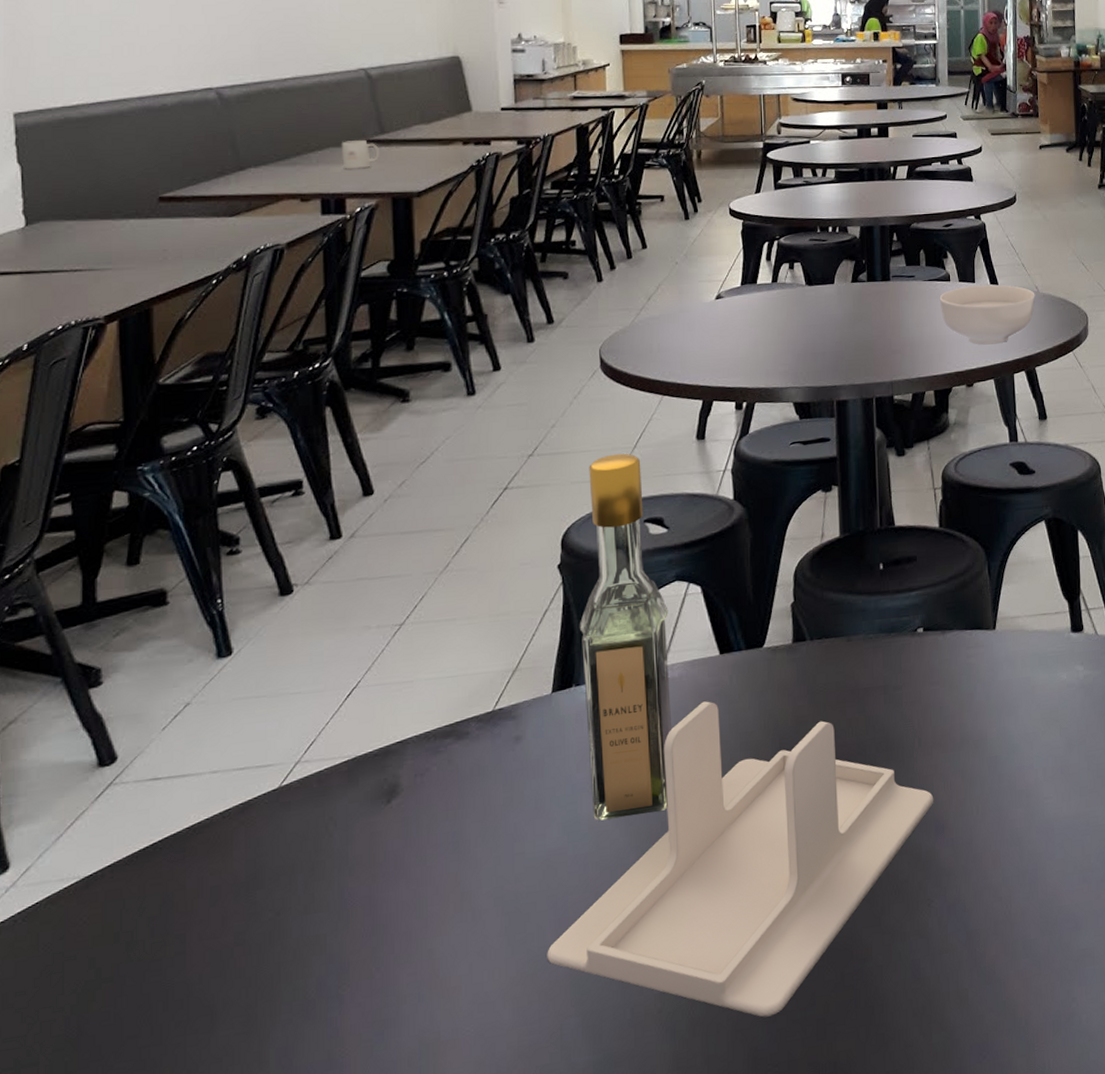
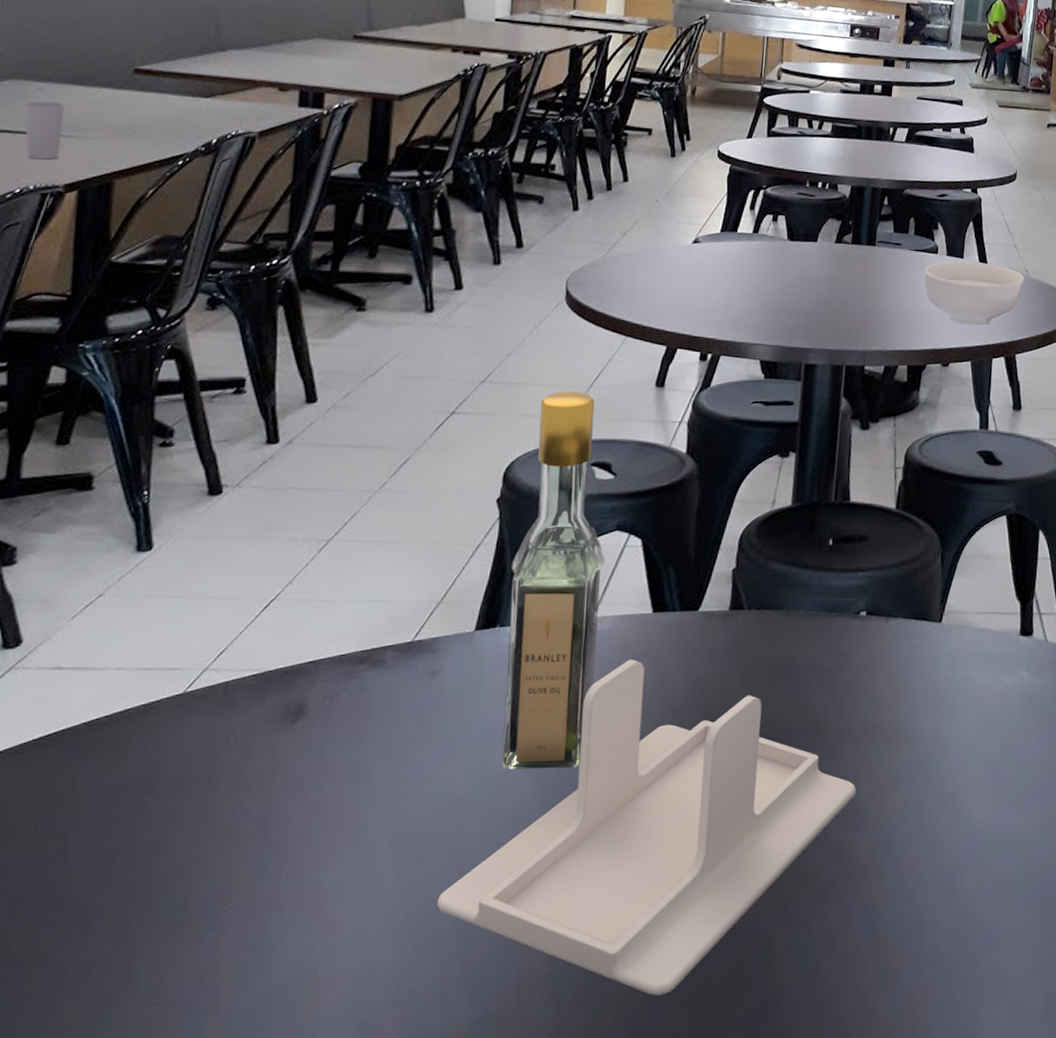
cup: none [55,238,96,296] -> present [22,101,65,160]
mug: present [341,139,381,169] -> none [325,33,366,65]

